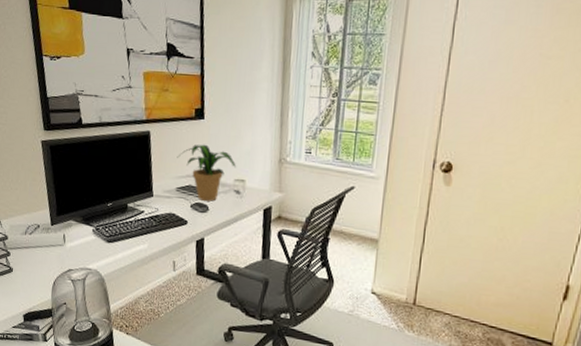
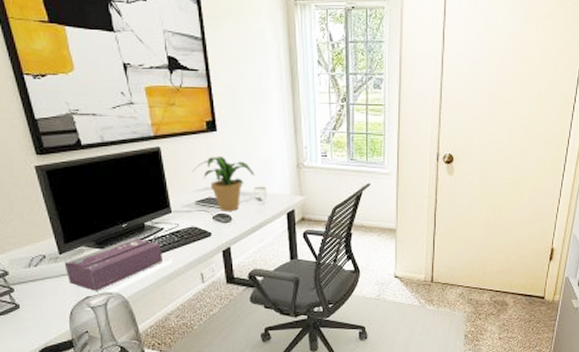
tissue box: none [54,217,141,265] -> present [64,237,164,291]

